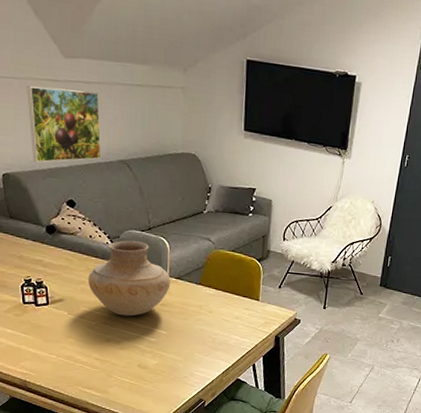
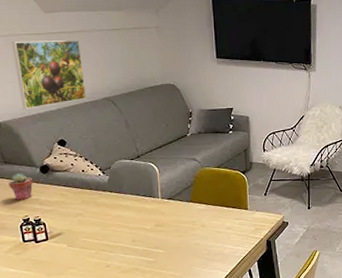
potted succulent: none [13,230,38,260] -> present [8,173,34,200]
vase: present [88,240,171,317] -> none [84,169,163,241]

